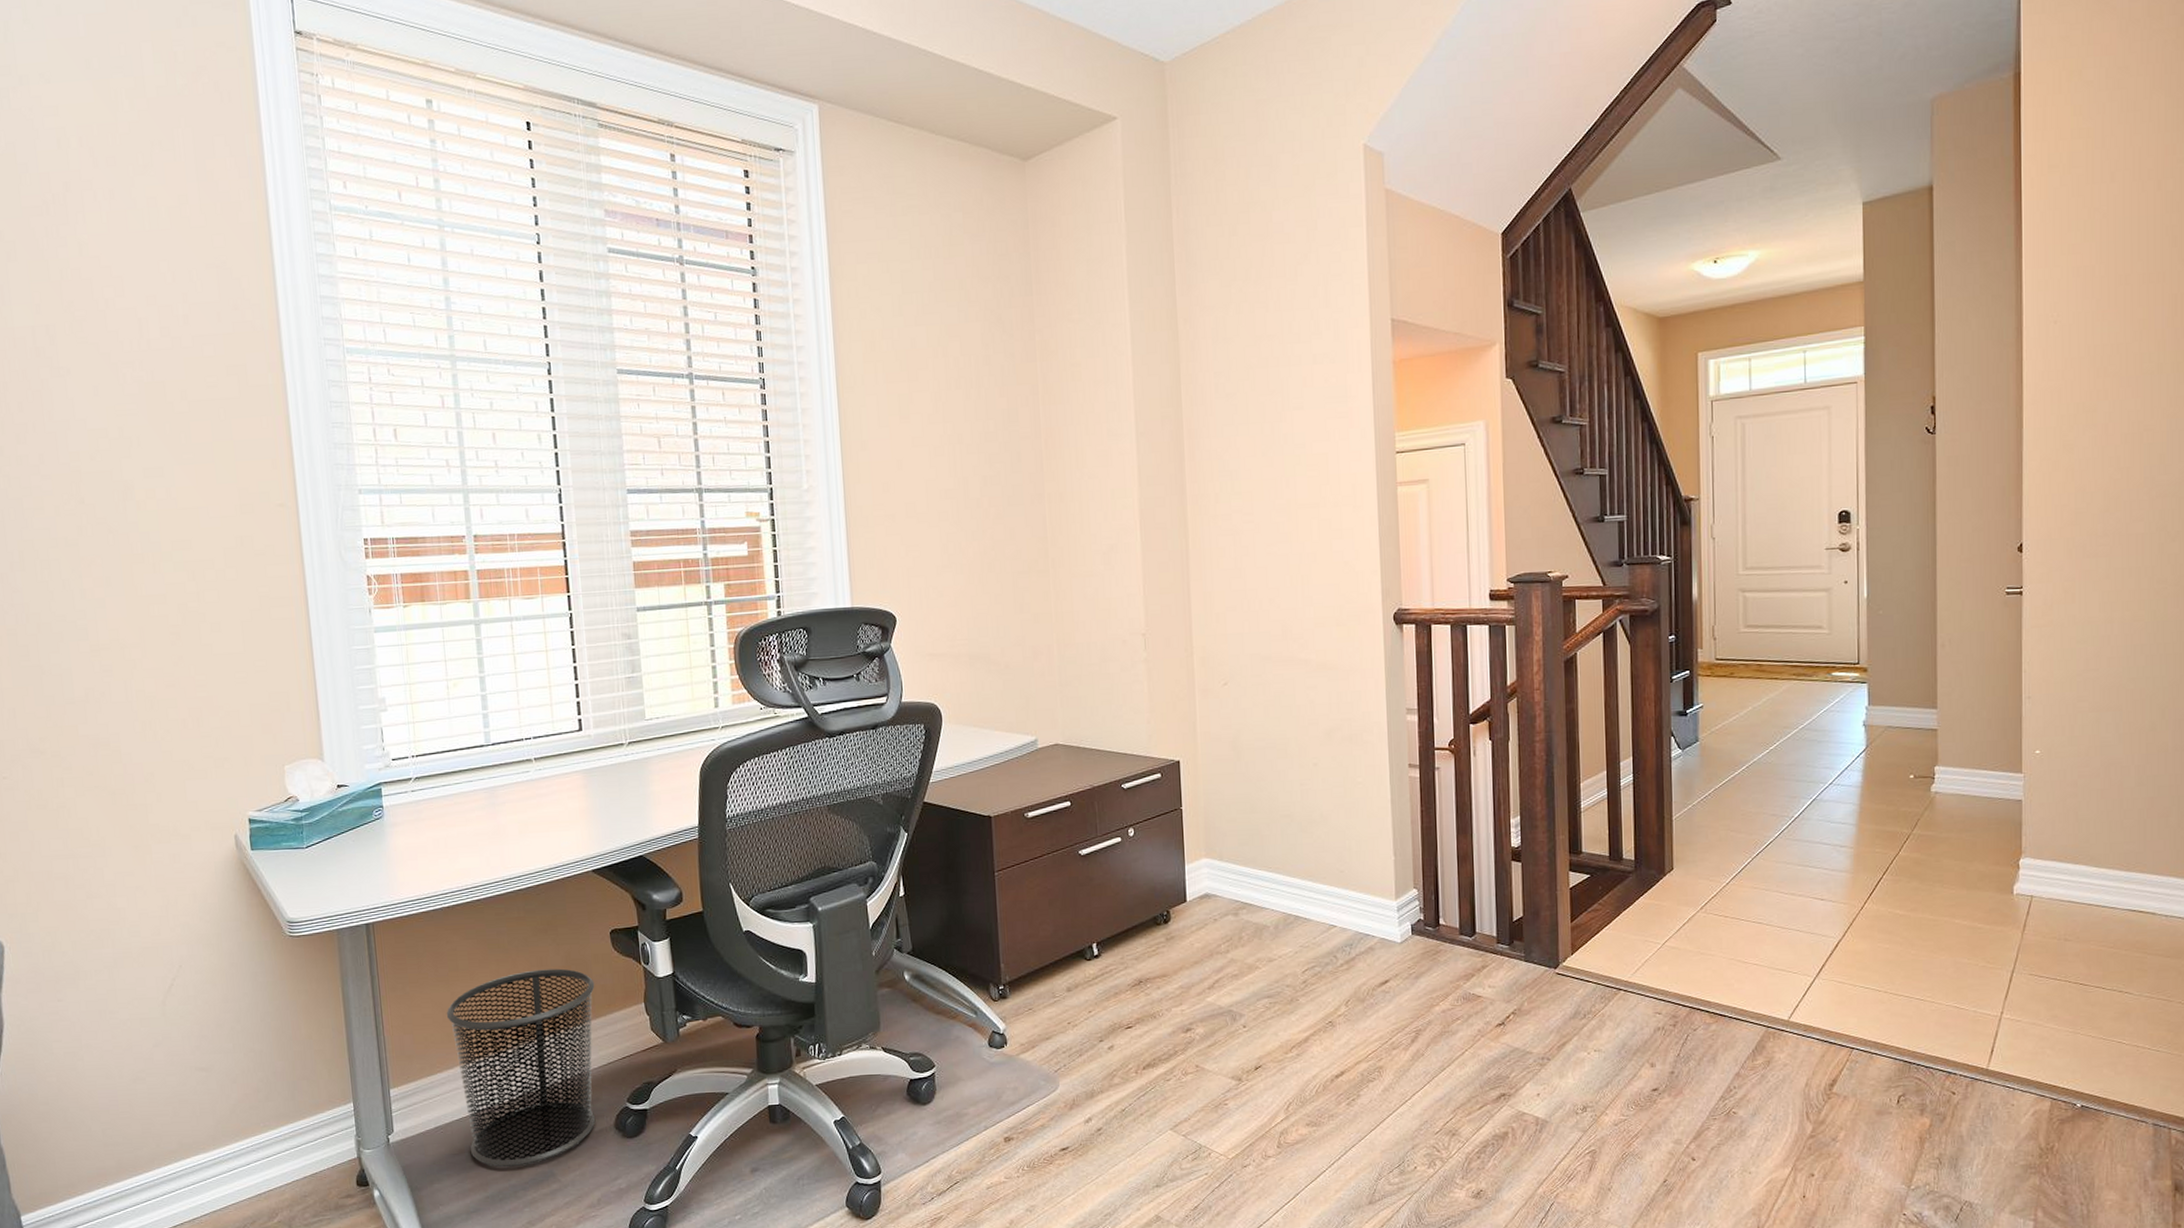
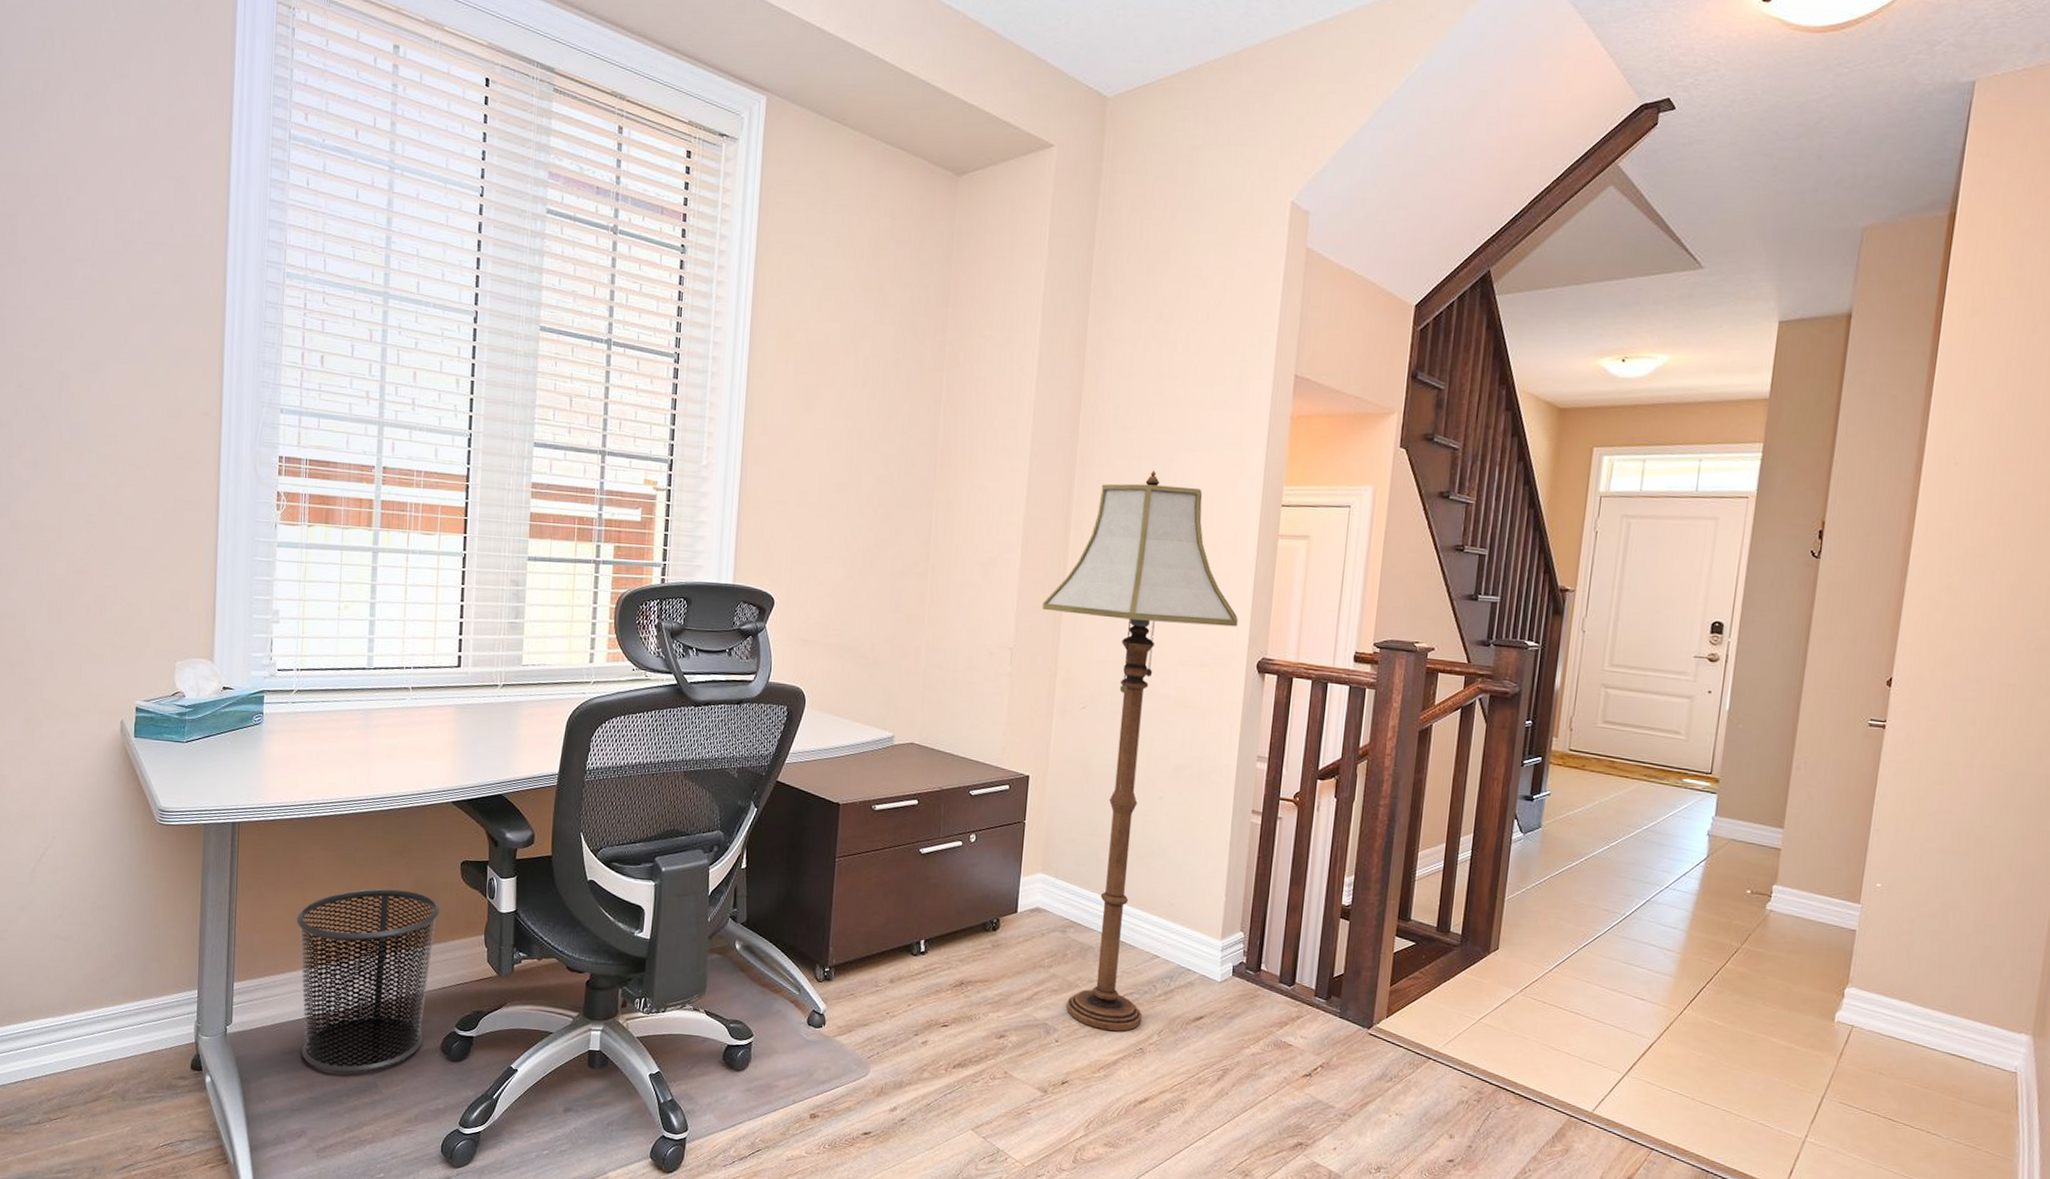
floor lamp: none [1168,433,1368,1008] -> present [1041,470,1238,1031]

